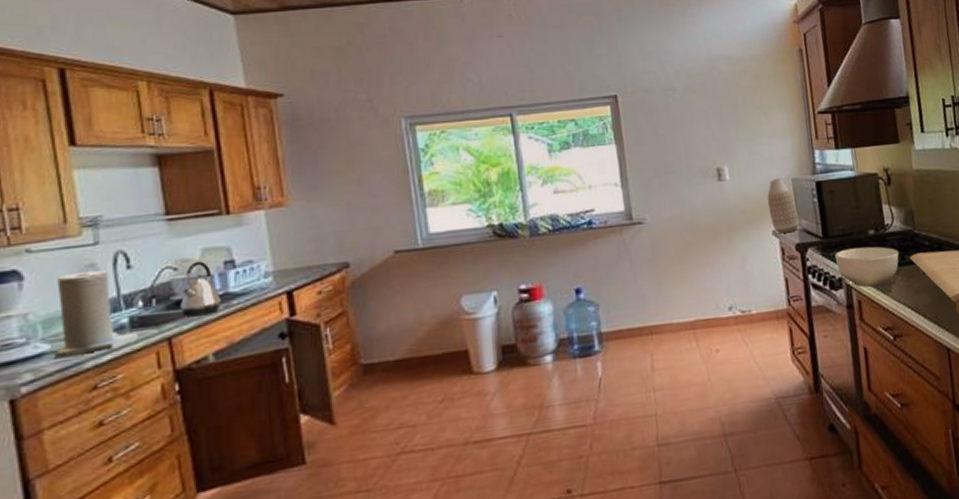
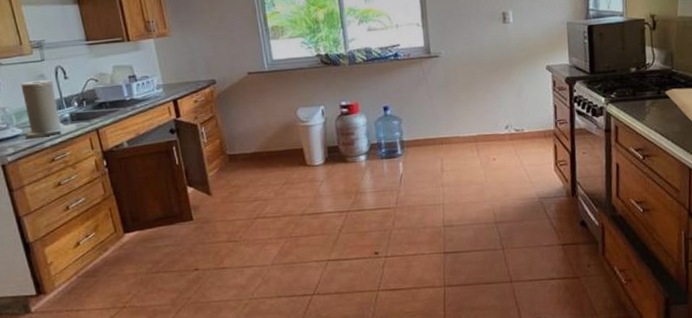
kettle: present [180,261,223,317] -> none [102,75,130,115]
vase: present [767,178,800,234] -> none [544,22,570,69]
bowl: present [834,246,899,288] -> none [598,81,656,116]

